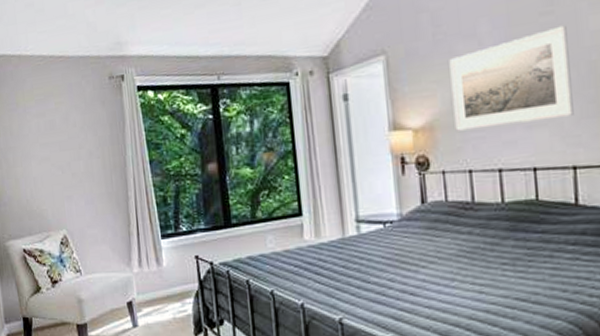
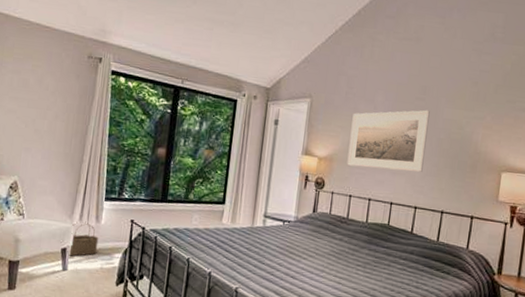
wicker basket: none [133,267,166,310] -> present [69,221,99,257]

